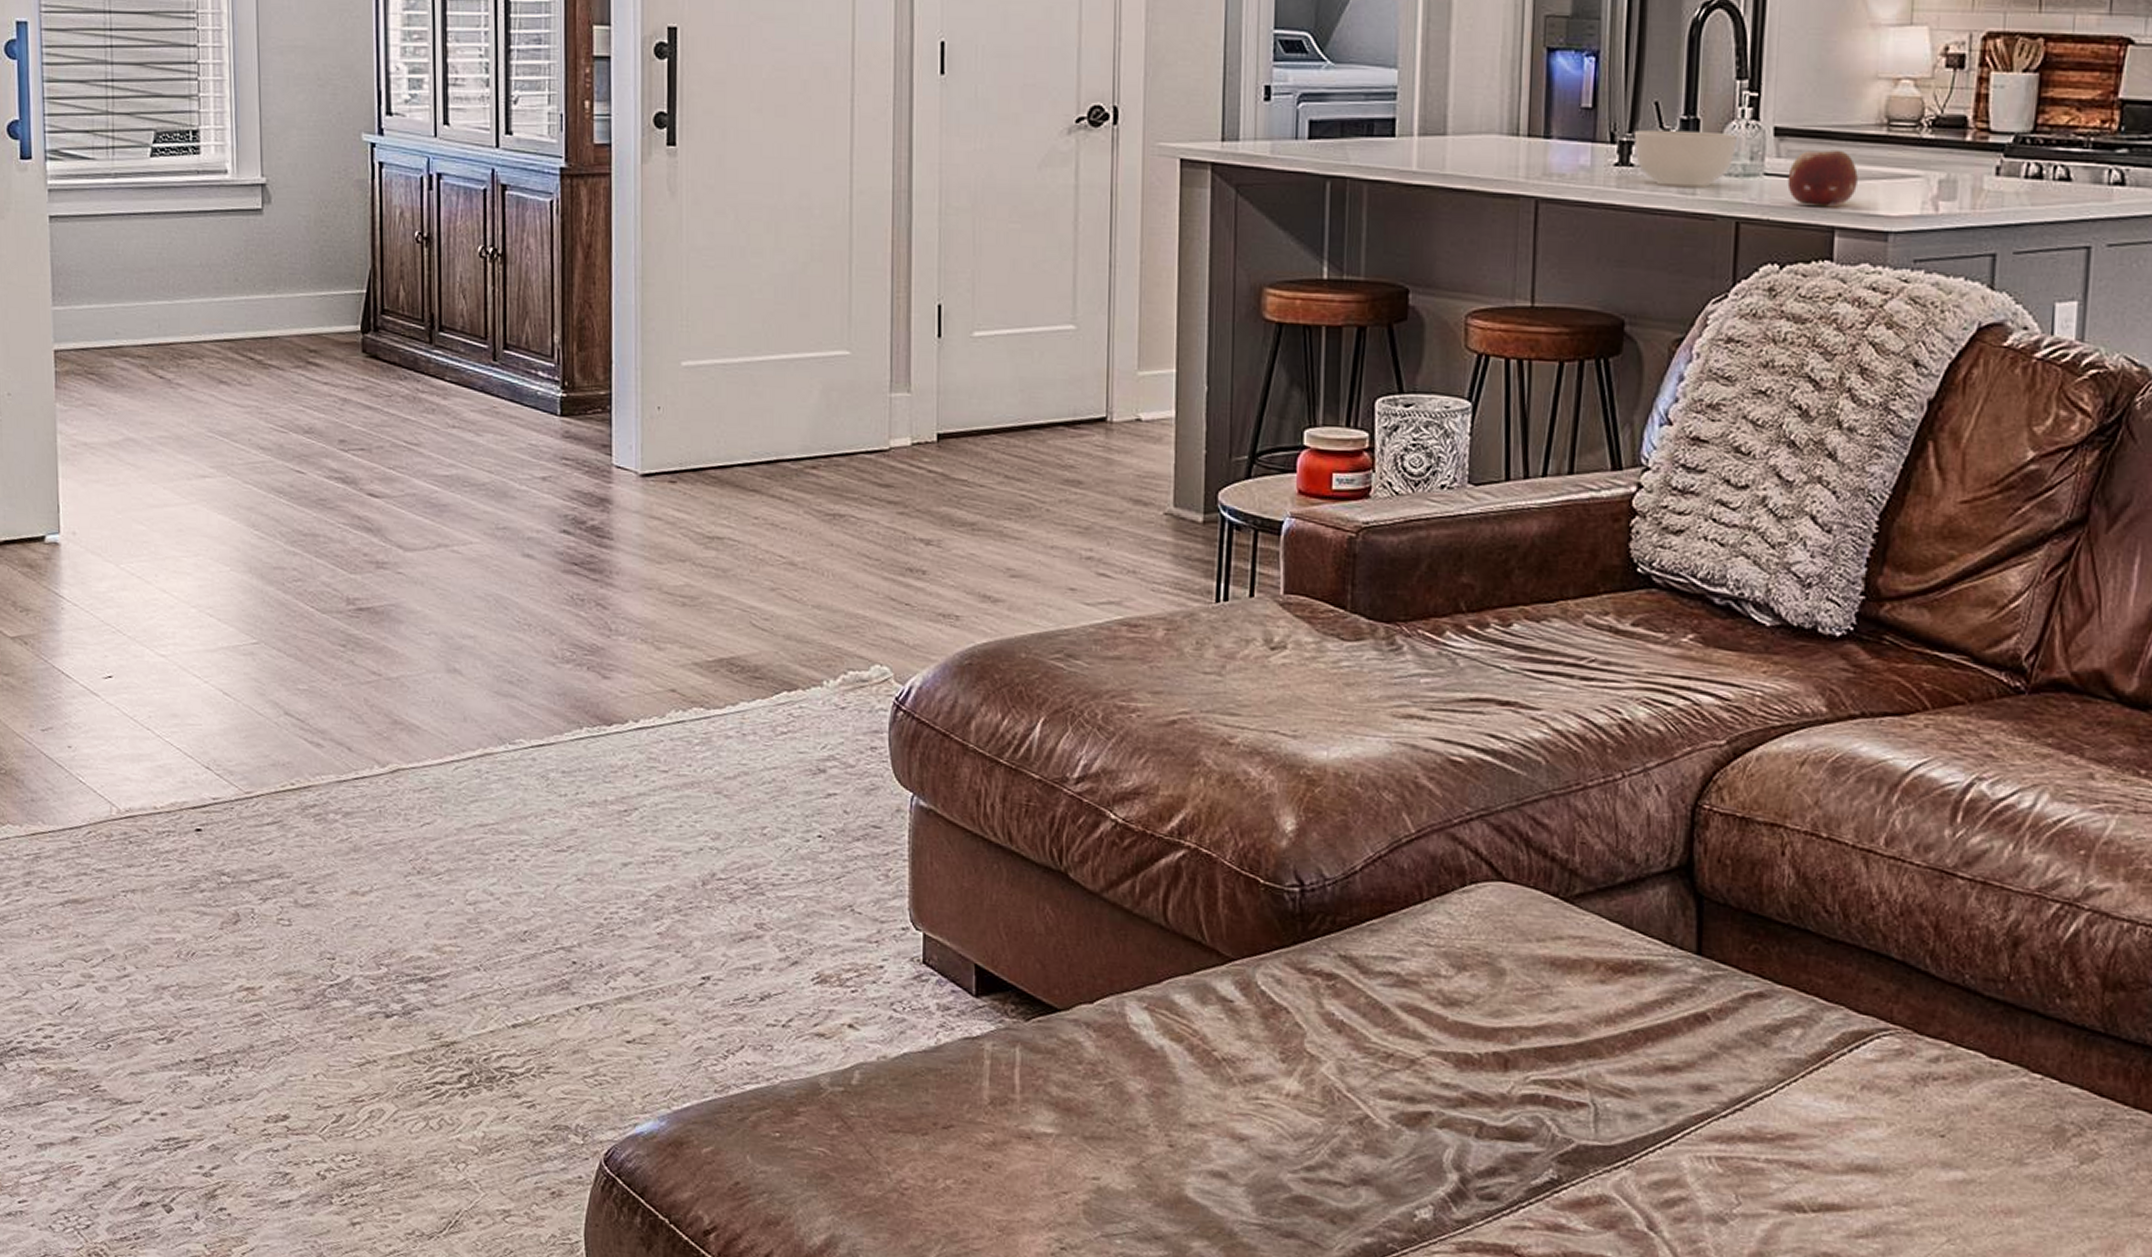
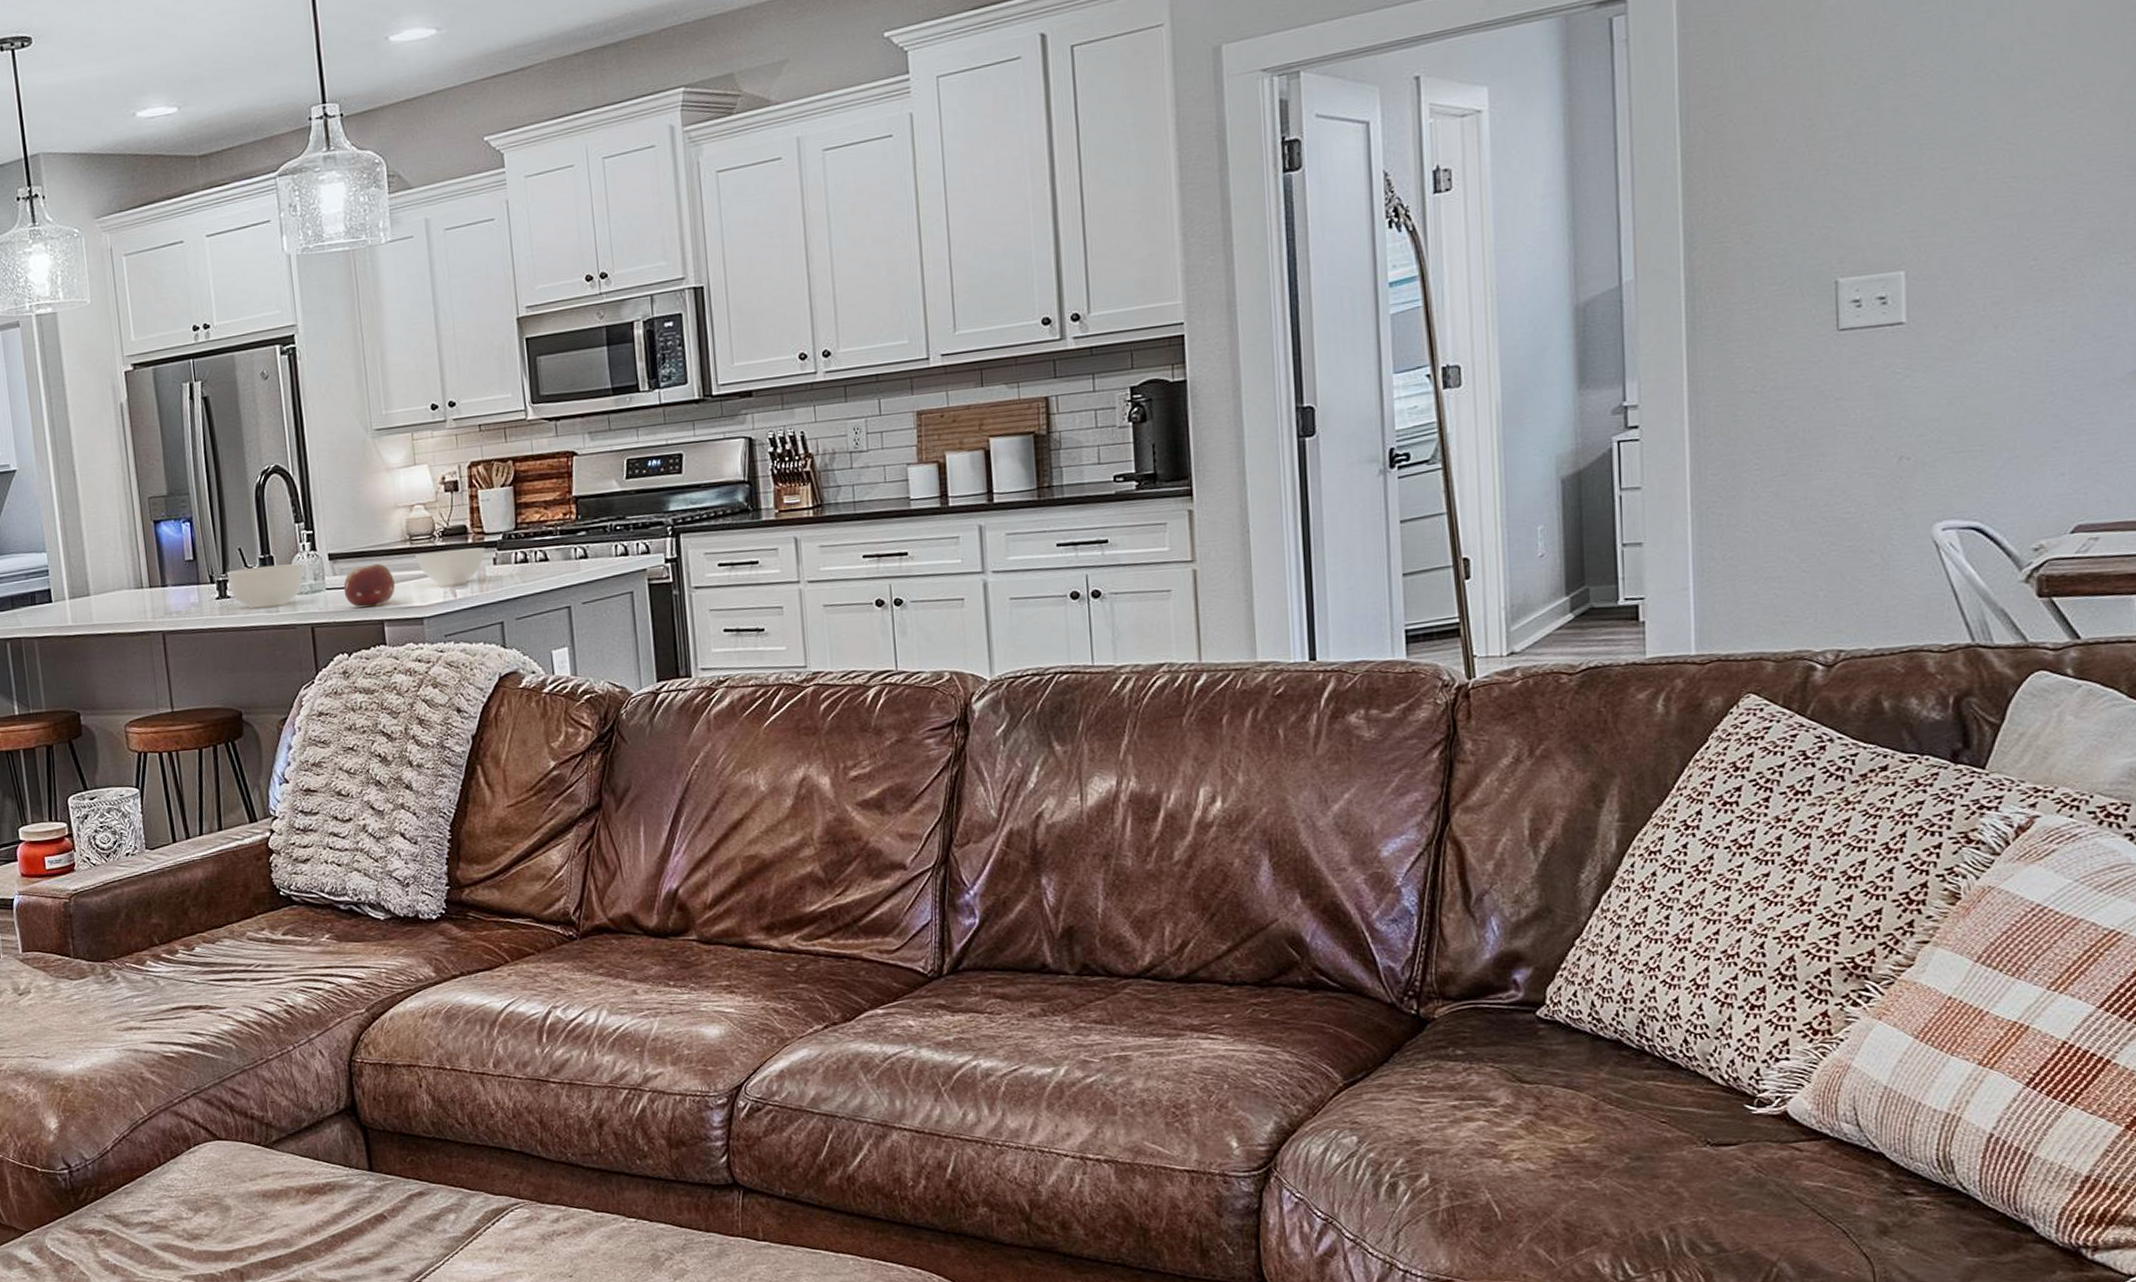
bowl: none [1892,145,1988,198] -> present [415,547,486,589]

